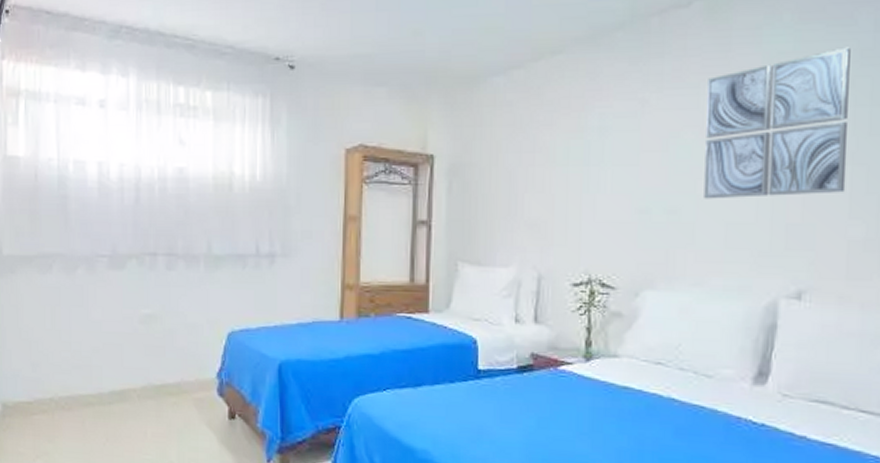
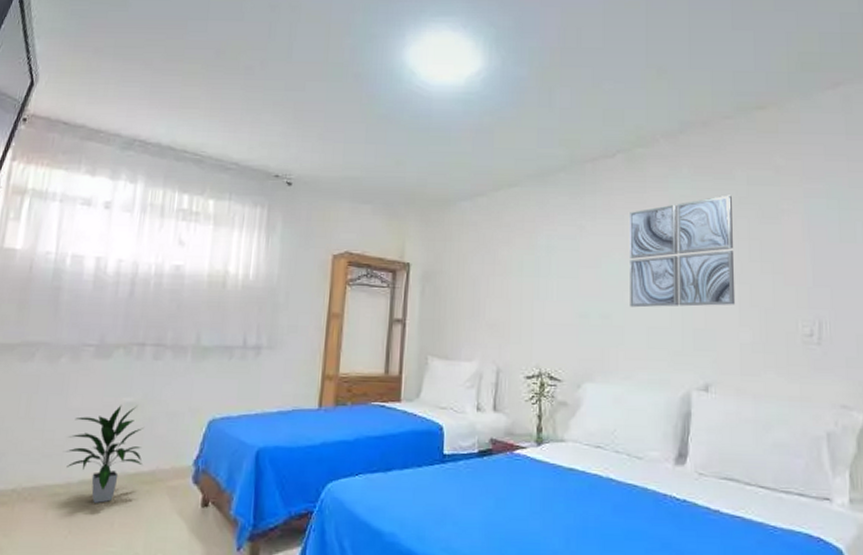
indoor plant: none [93,317,167,413] -> present [65,405,143,503]

